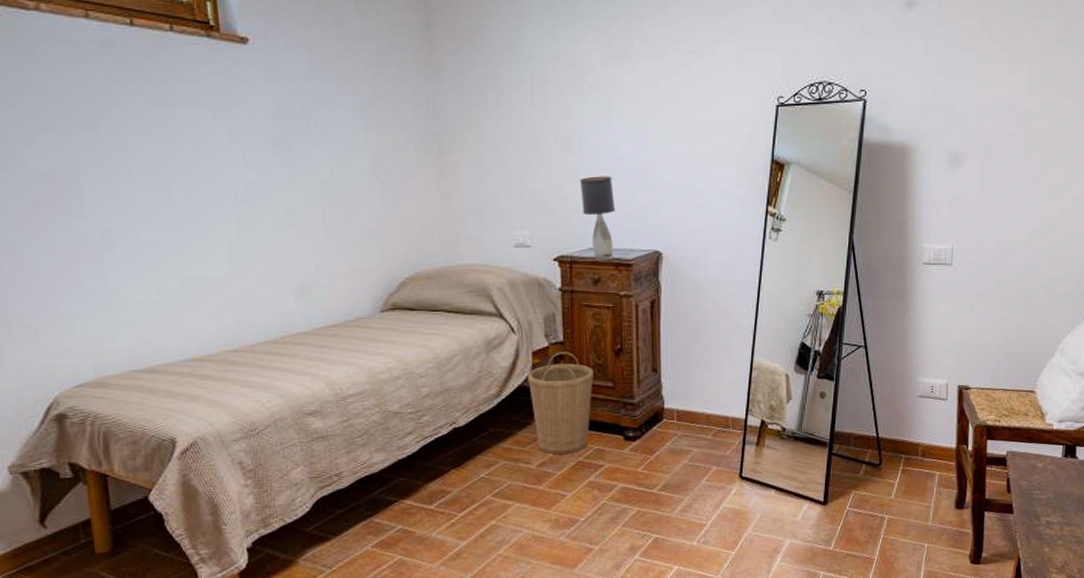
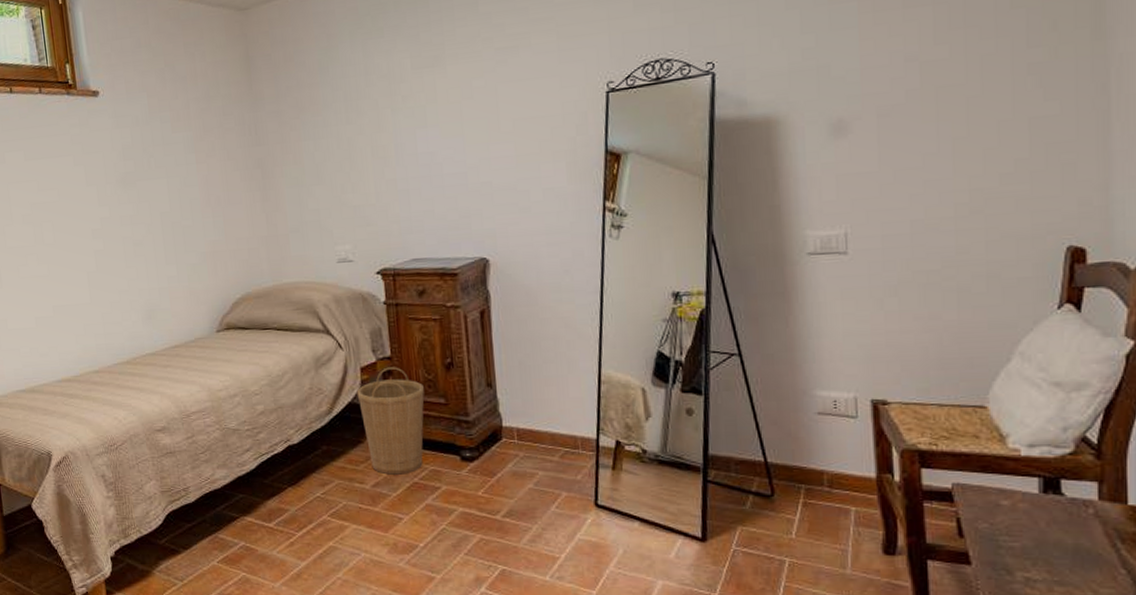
table lamp: present [579,176,616,262] -> none [398,184,438,273]

